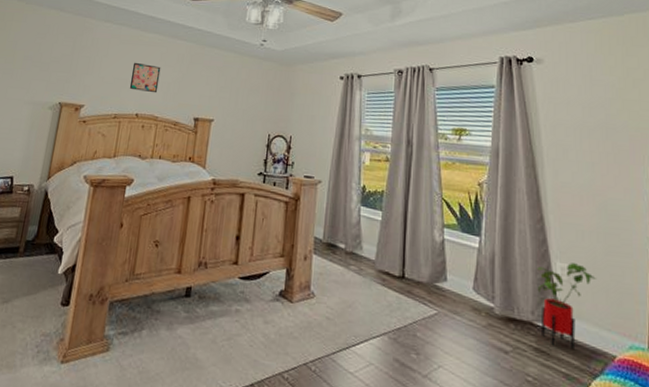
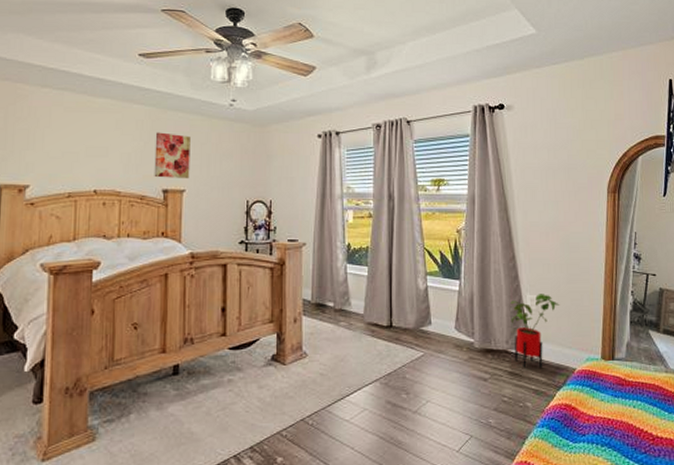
wall art: present [129,62,161,93] -> none [82,132,118,166]
wall art: none [188,66,223,109] -> present [154,132,191,178]

